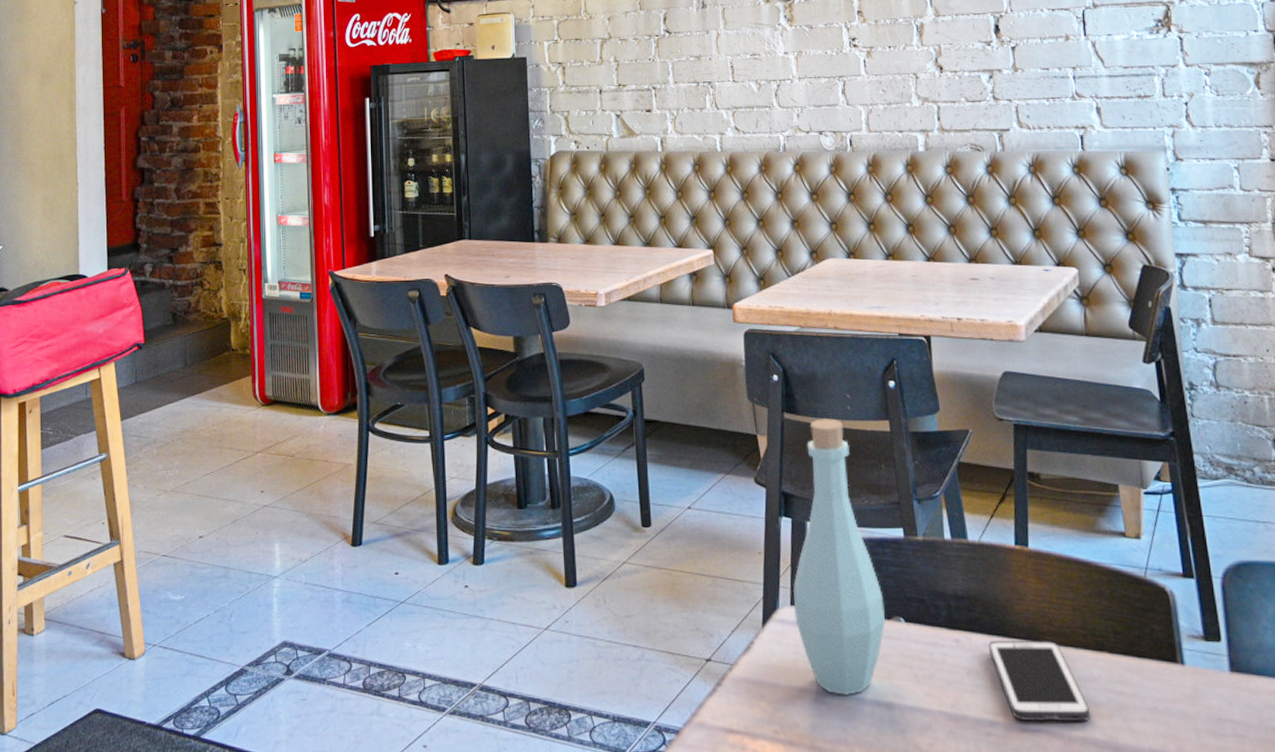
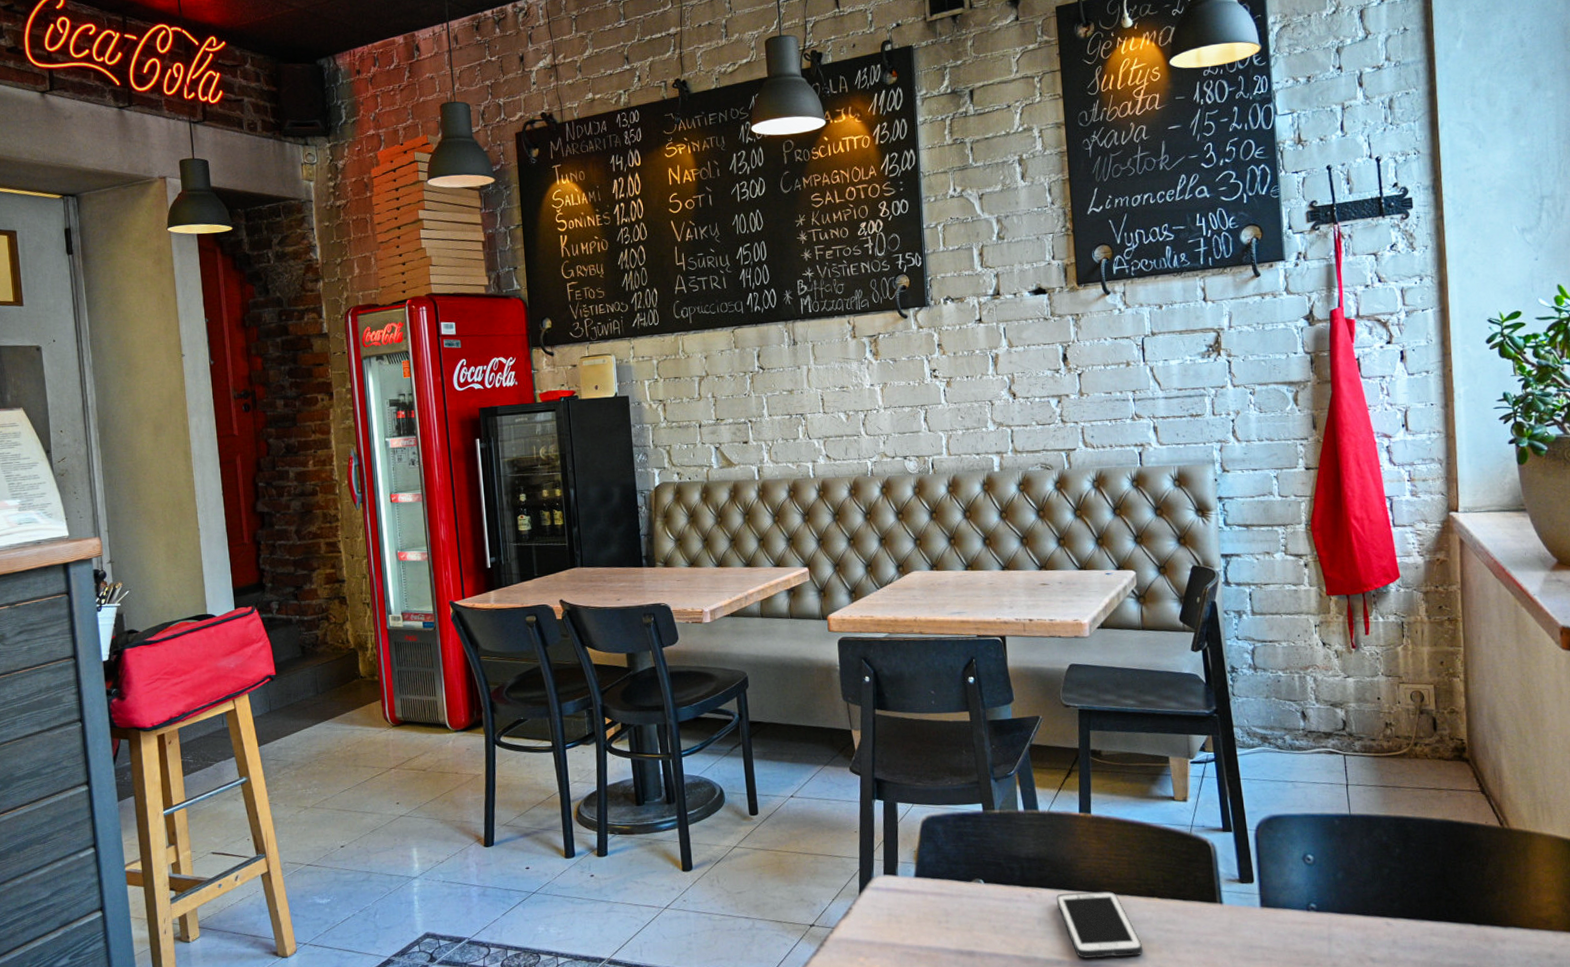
bottle: present [792,418,886,695] -> none [885,712,967,947]

